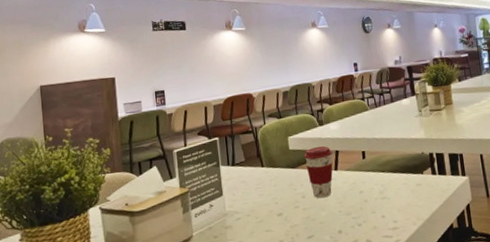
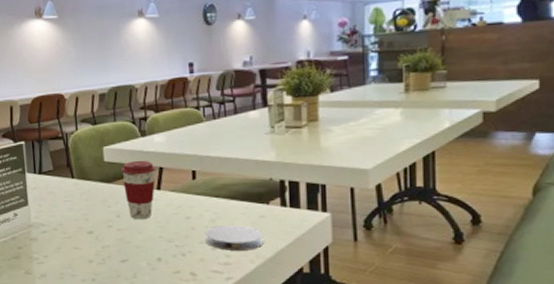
coaster: none [375,193,422,217] -> present [204,225,263,250]

